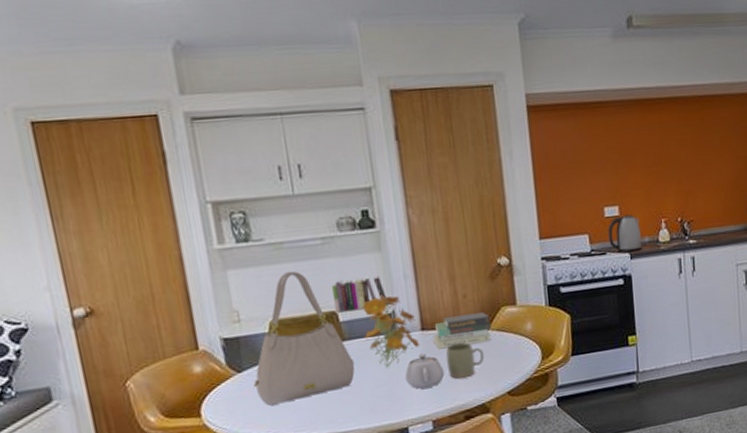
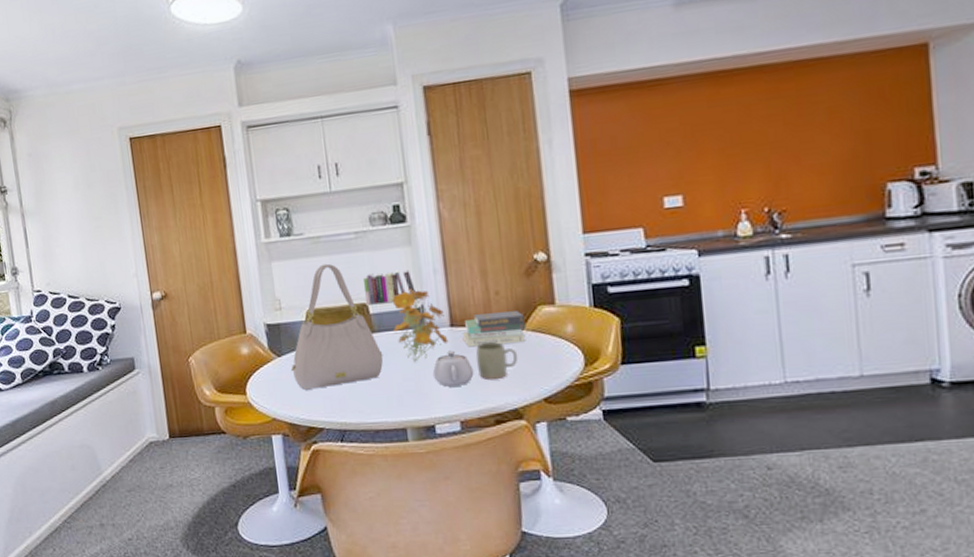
kettle: present [608,214,642,254] -> none [668,204,714,250]

